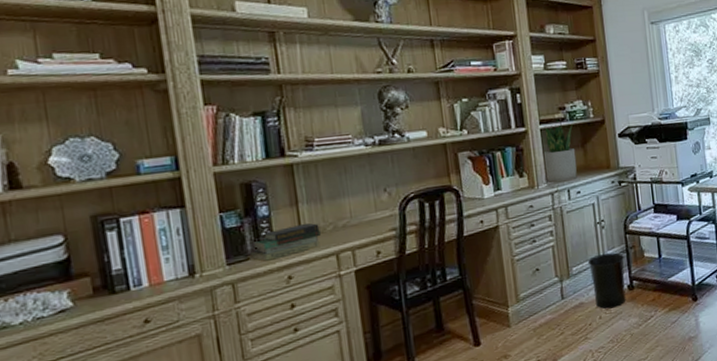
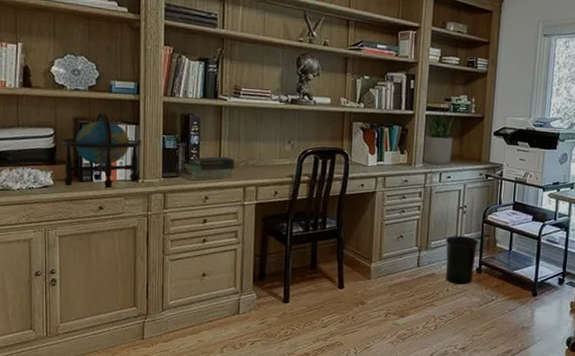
globe: none [77,201,194,304] -> present [61,112,141,189]

